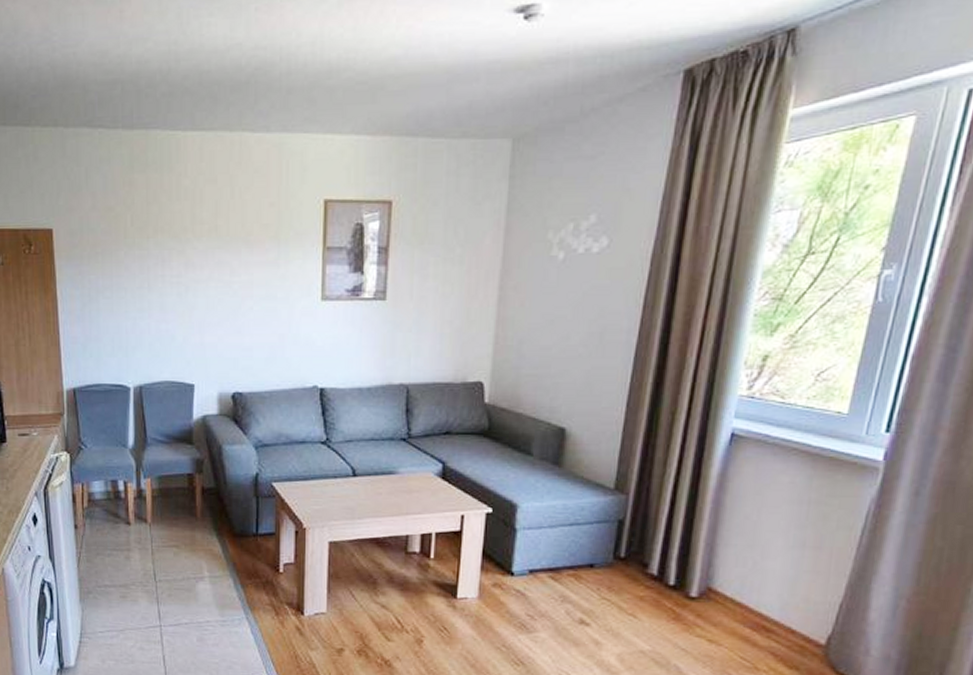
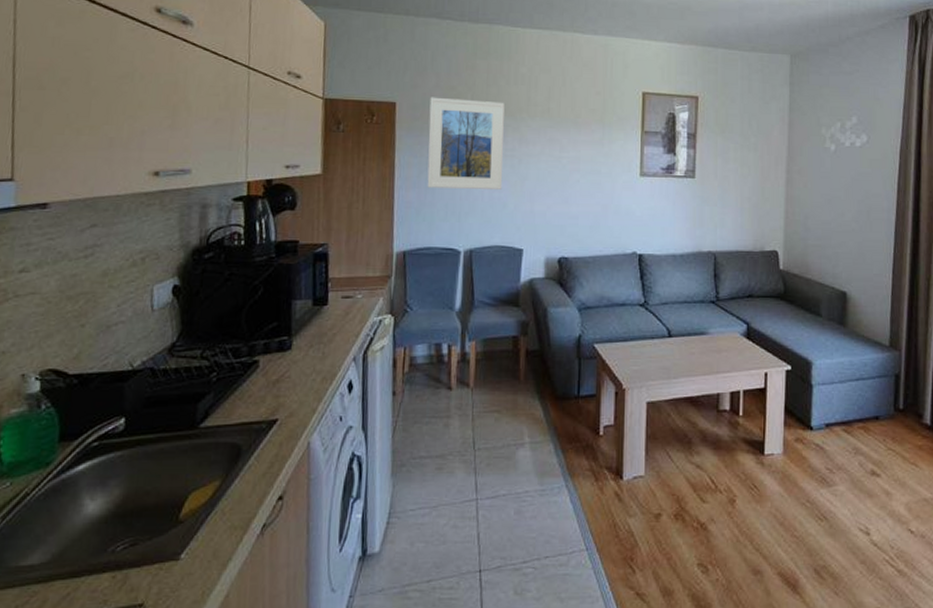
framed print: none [87,220,170,321] -> present [427,97,505,190]

